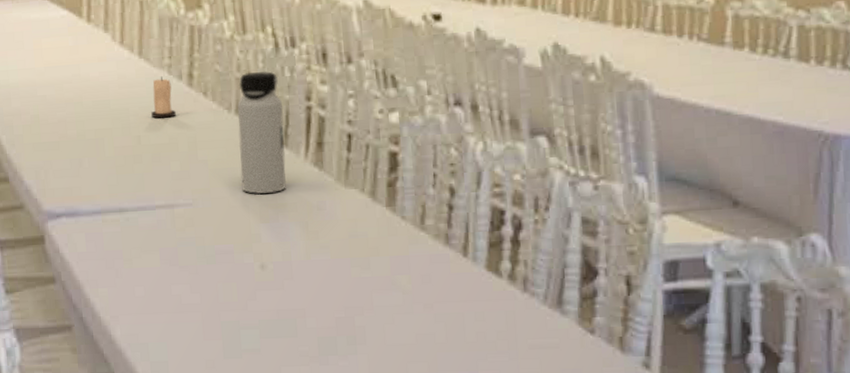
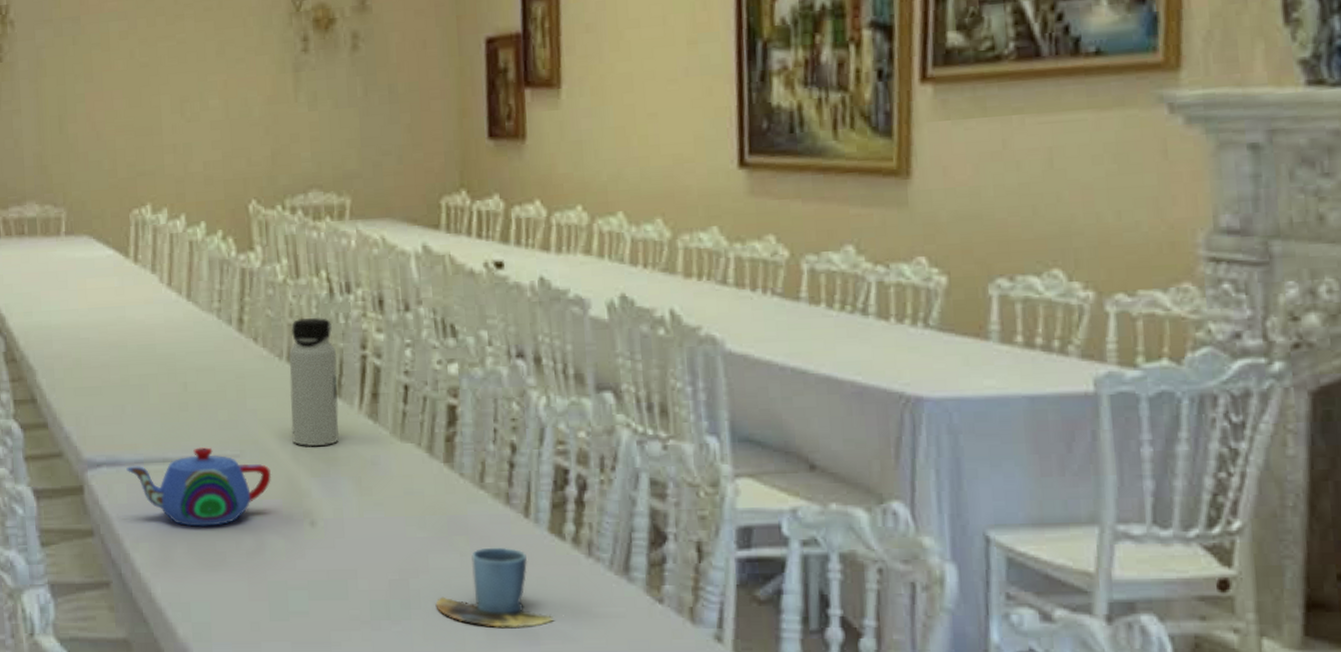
teapot: none [85,197,223,272] -> present [126,447,272,527]
candle: present [151,76,176,118] -> none [199,320,225,365]
cup: none [380,285,492,361] -> present [435,547,555,629]

